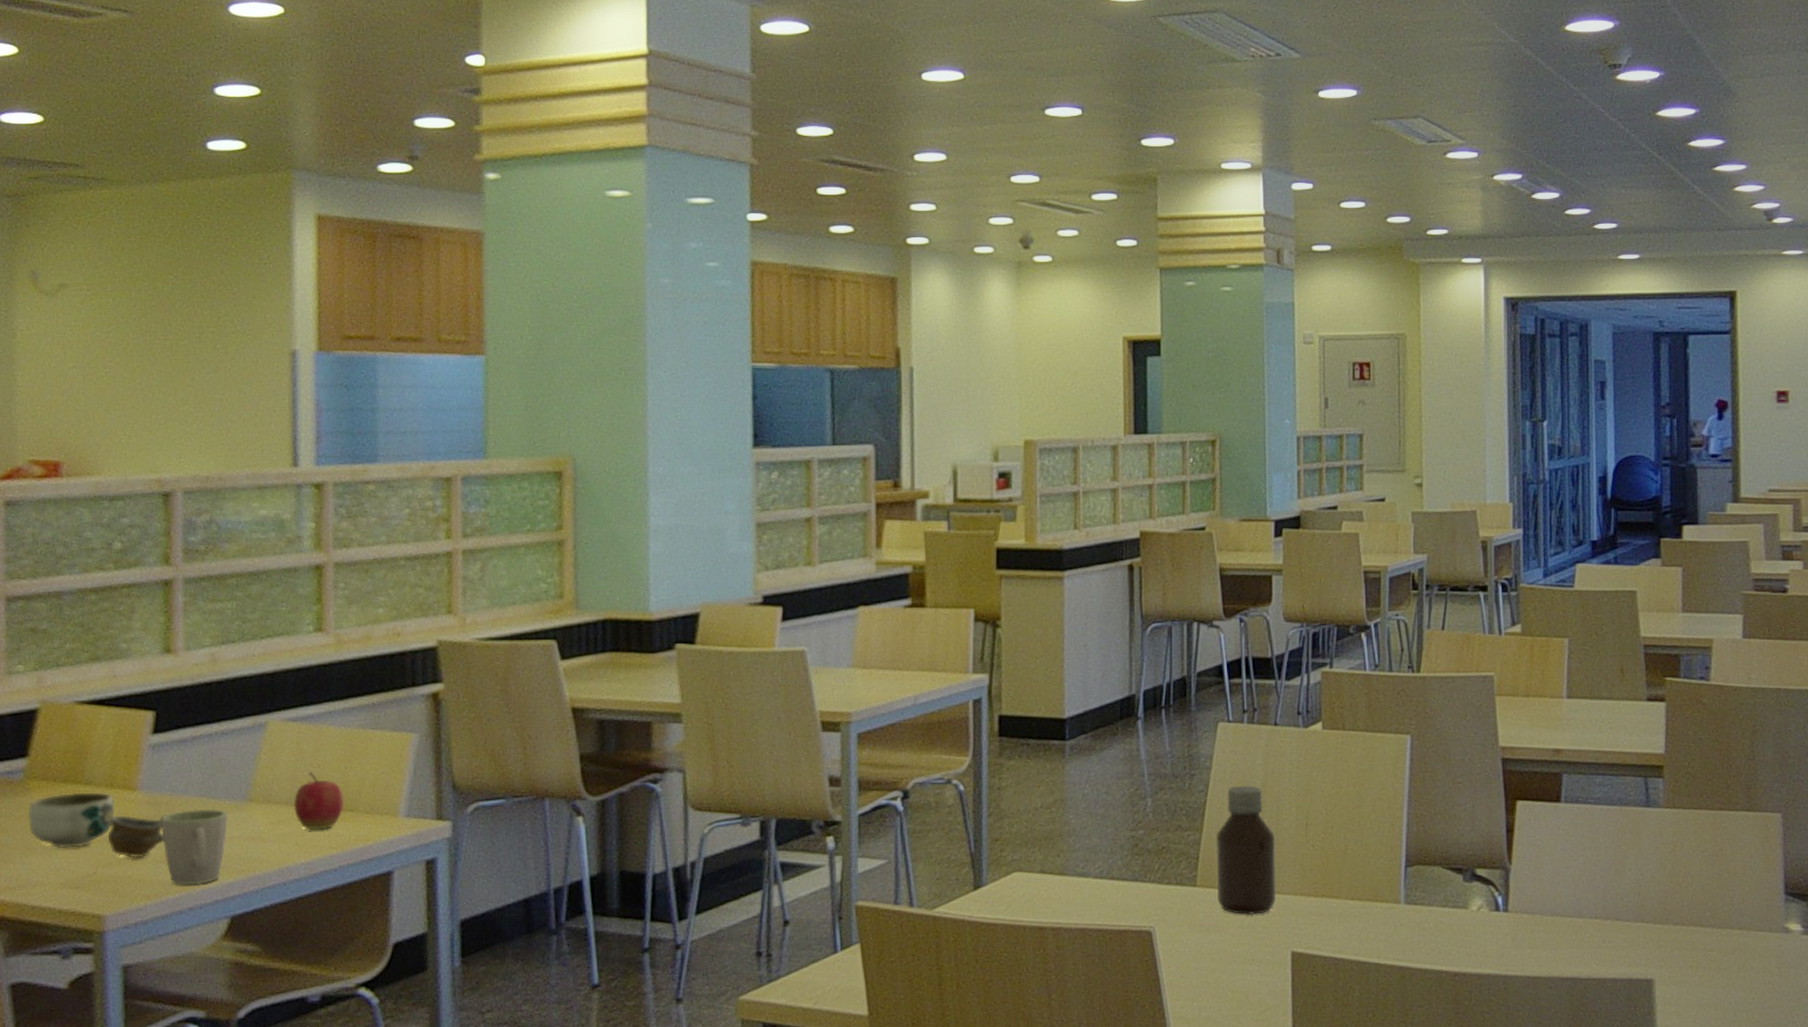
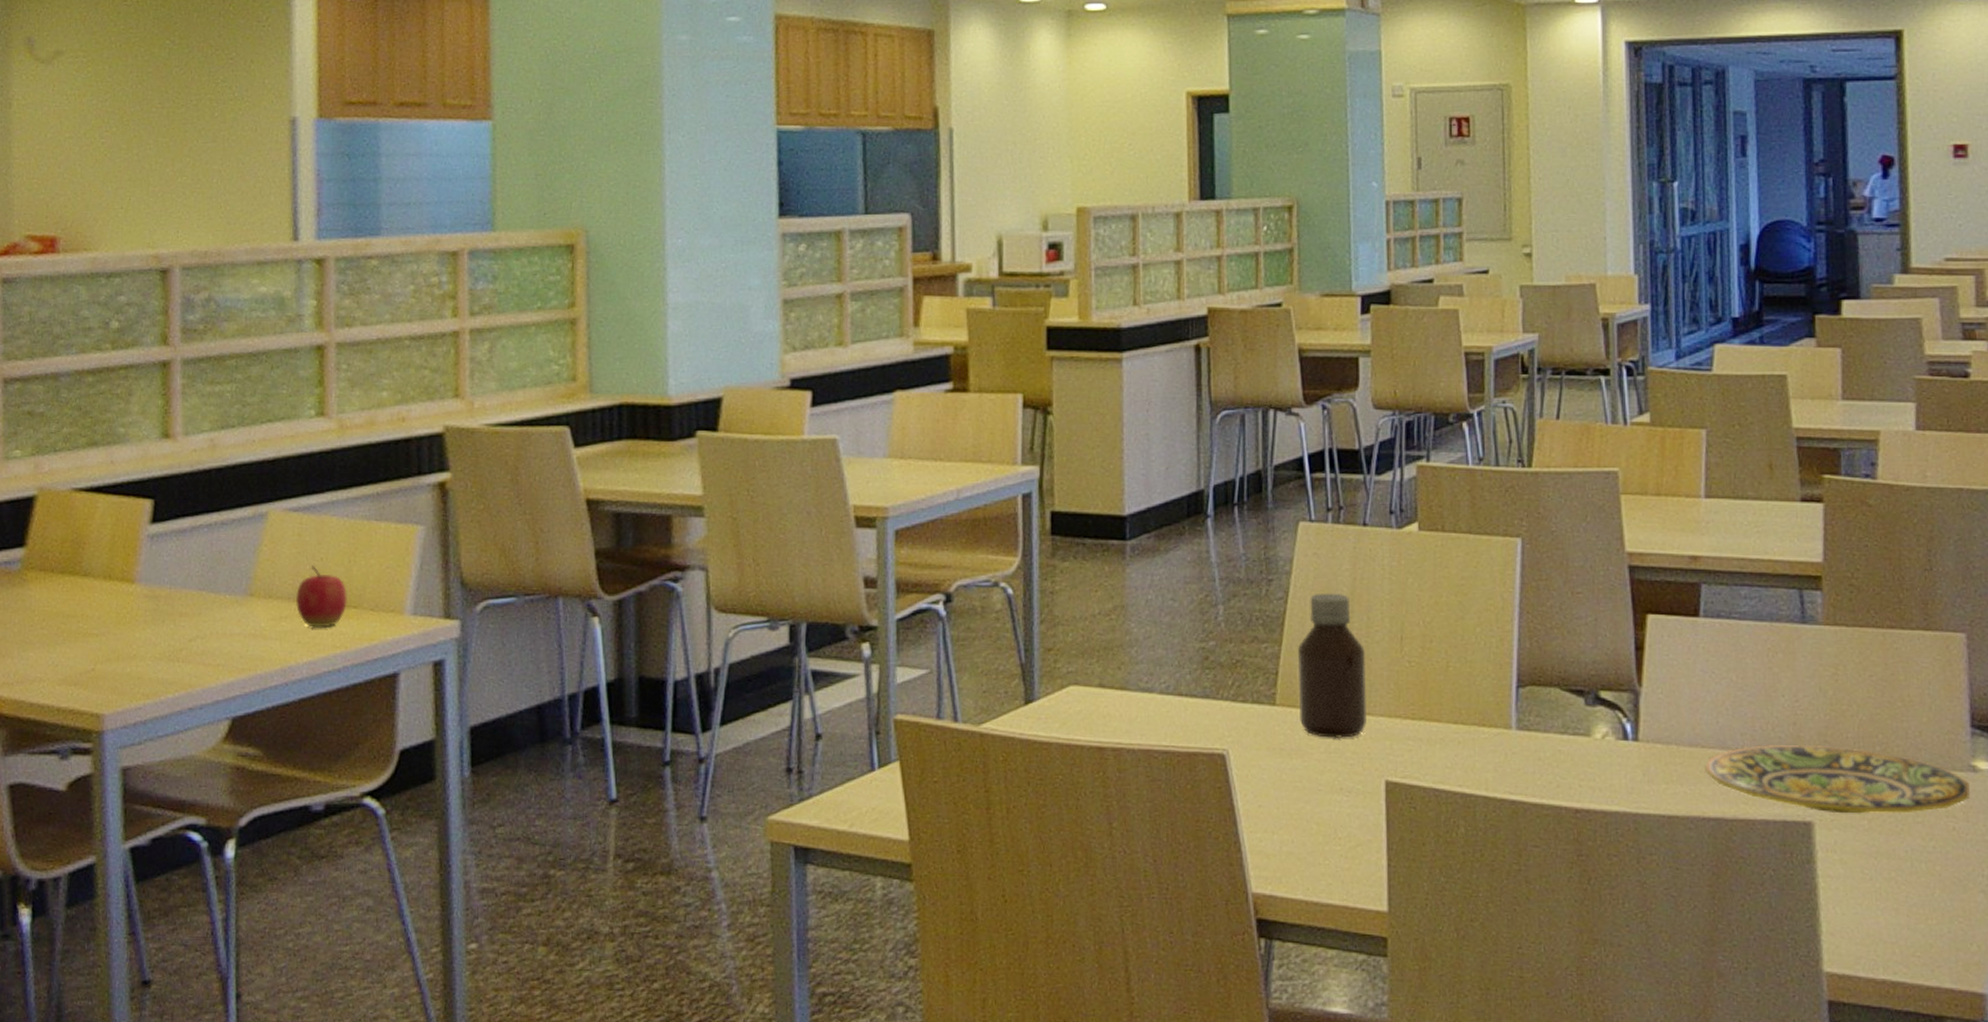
bowl: present [27,792,115,848] -> none [25,584,113,643]
cup: present [106,814,170,859] -> none [104,608,169,655]
mug: present [161,808,228,884] -> none [160,603,228,683]
plate: none [1564,912,1784,972] -> present [1705,744,1971,814]

